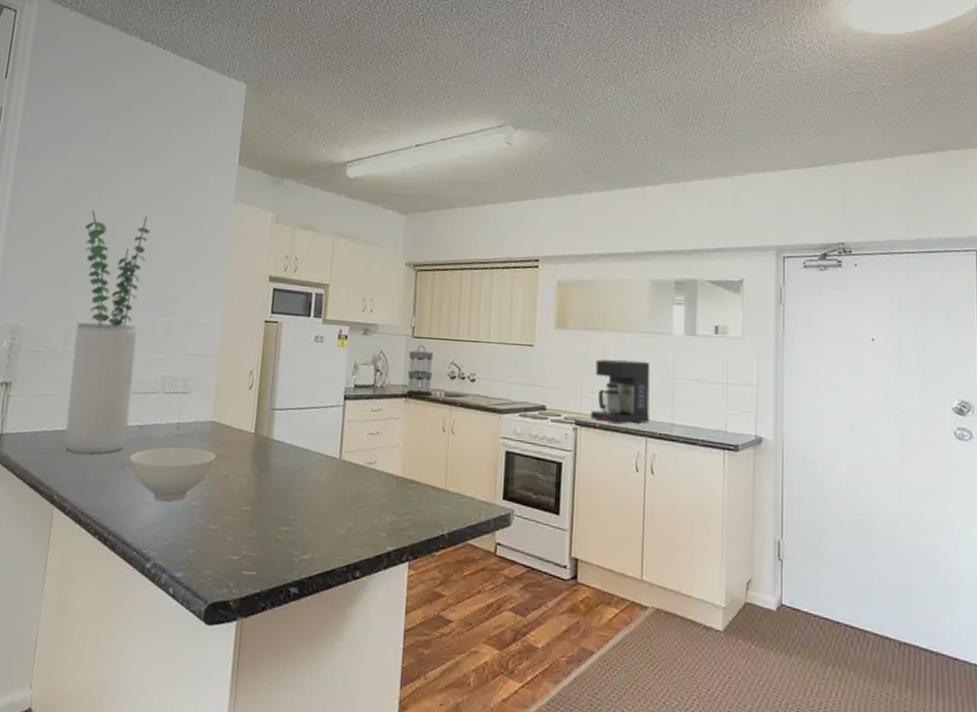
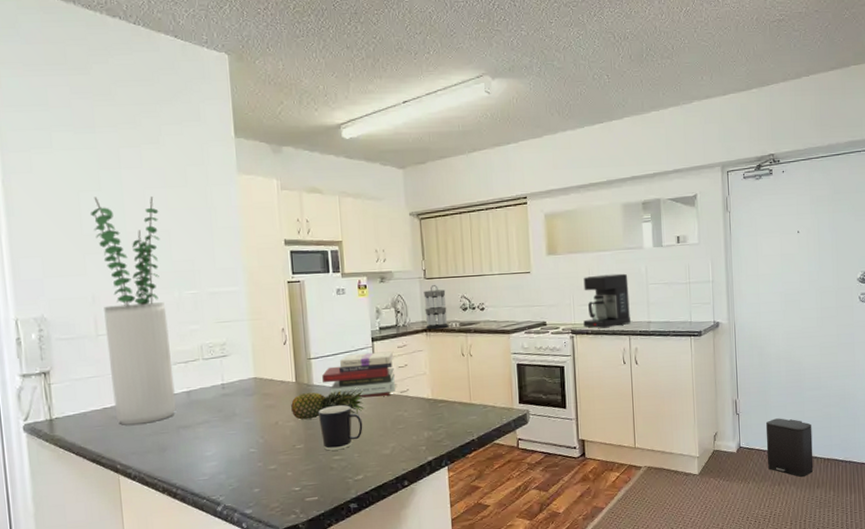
bowl: present [129,447,215,501] -> none [183,403,263,453]
fruit: none [244,447,327,481] -> present [291,388,364,420]
mug: none [272,466,320,520] -> present [317,404,363,451]
books: none [283,410,367,465] -> present [322,351,398,398]
pedal bin: none [818,574,884,662] -> present [765,418,814,477]

